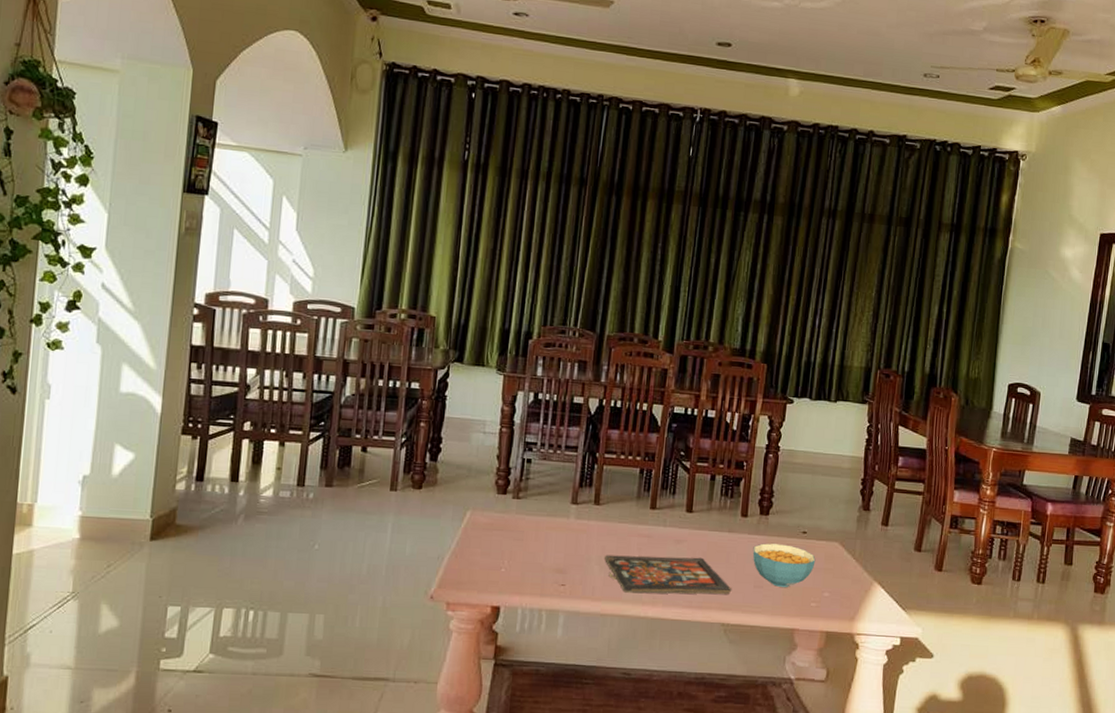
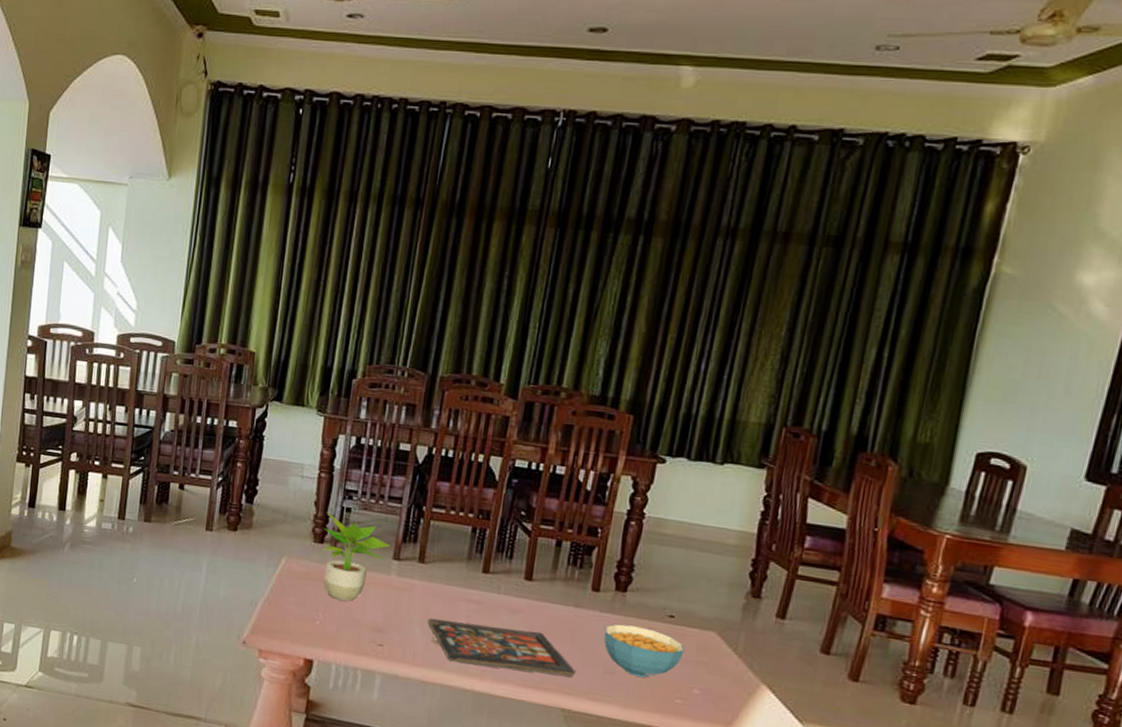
potted plant: none [503,464,568,547] -> present [320,511,390,602]

